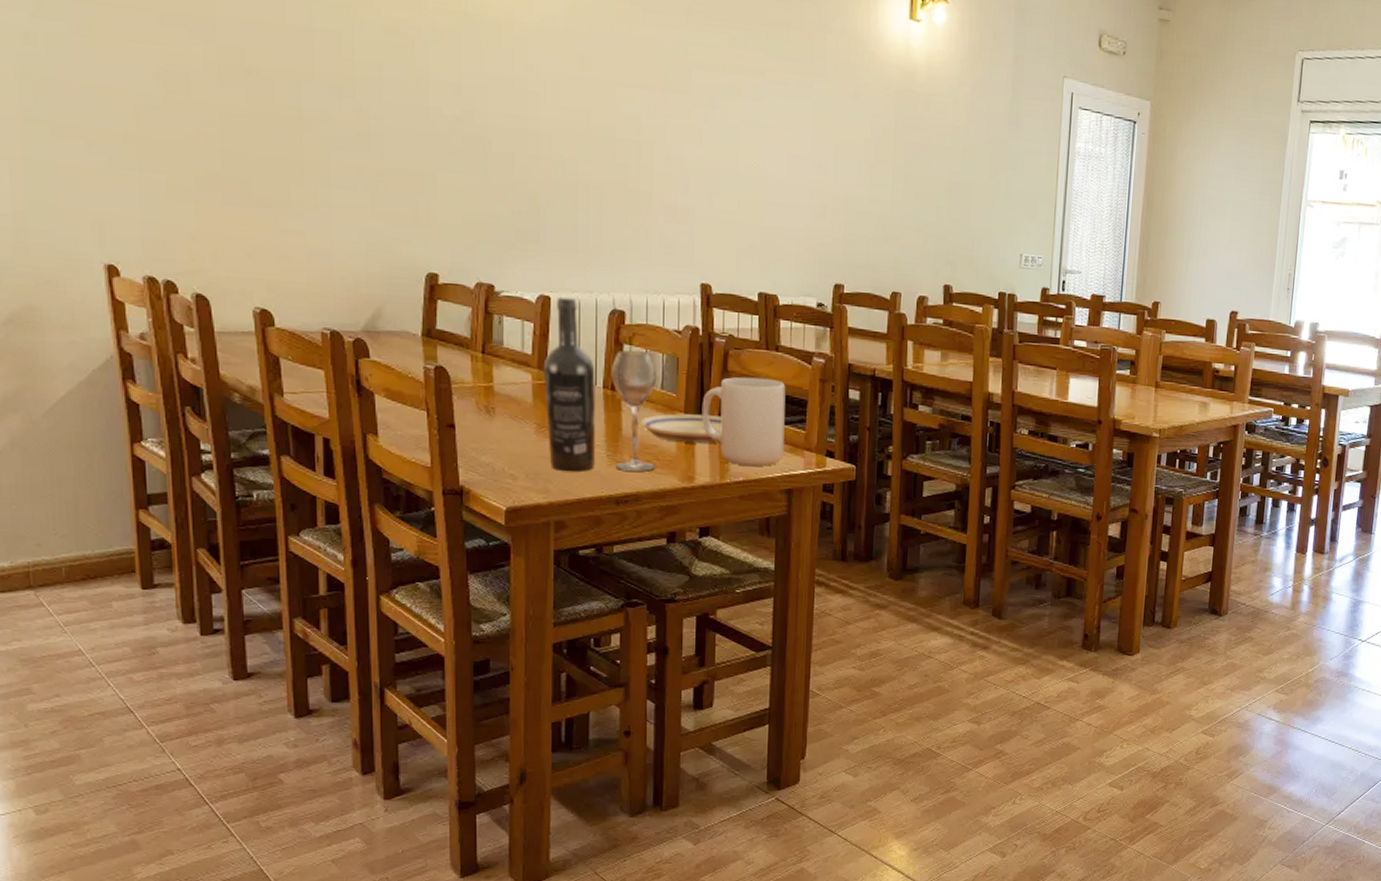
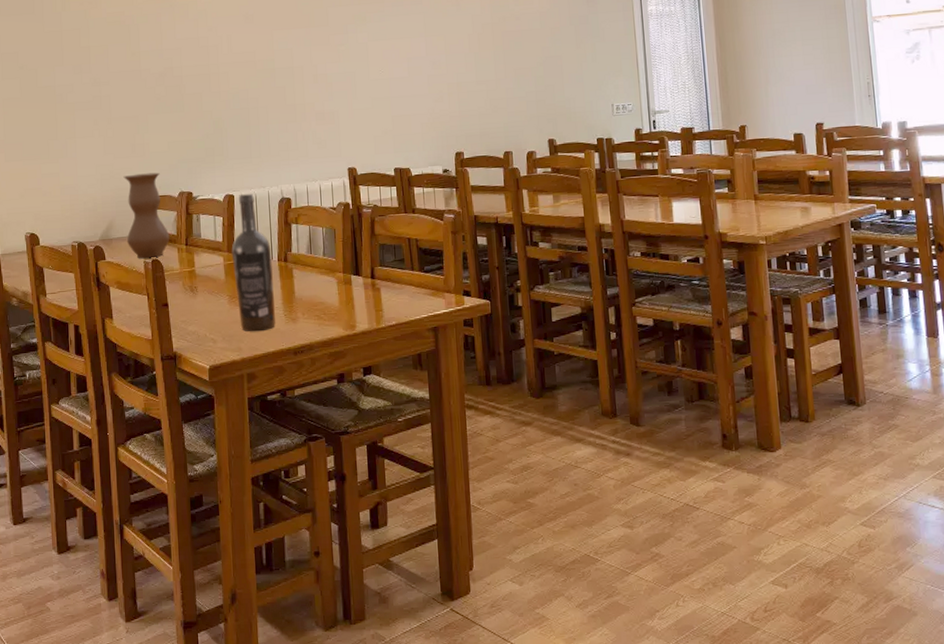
vase: none [398,249,461,364] -> present [123,172,170,259]
wineglass: present [611,350,656,473] -> none [283,227,324,327]
plate: present [640,413,722,443] -> none [309,272,375,297]
cup: present [701,376,786,466] -> none [356,236,428,311]

